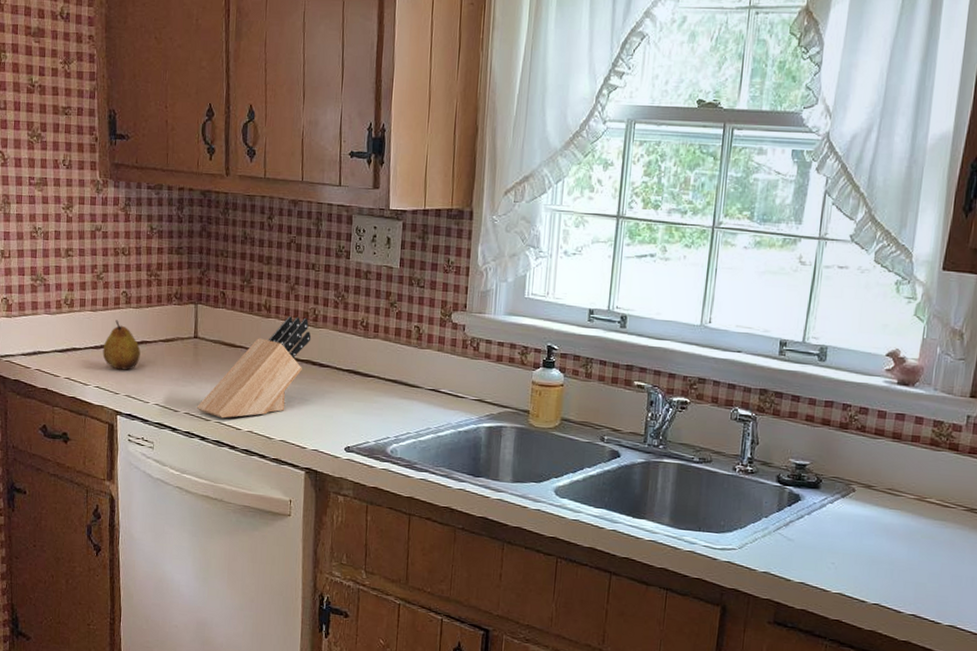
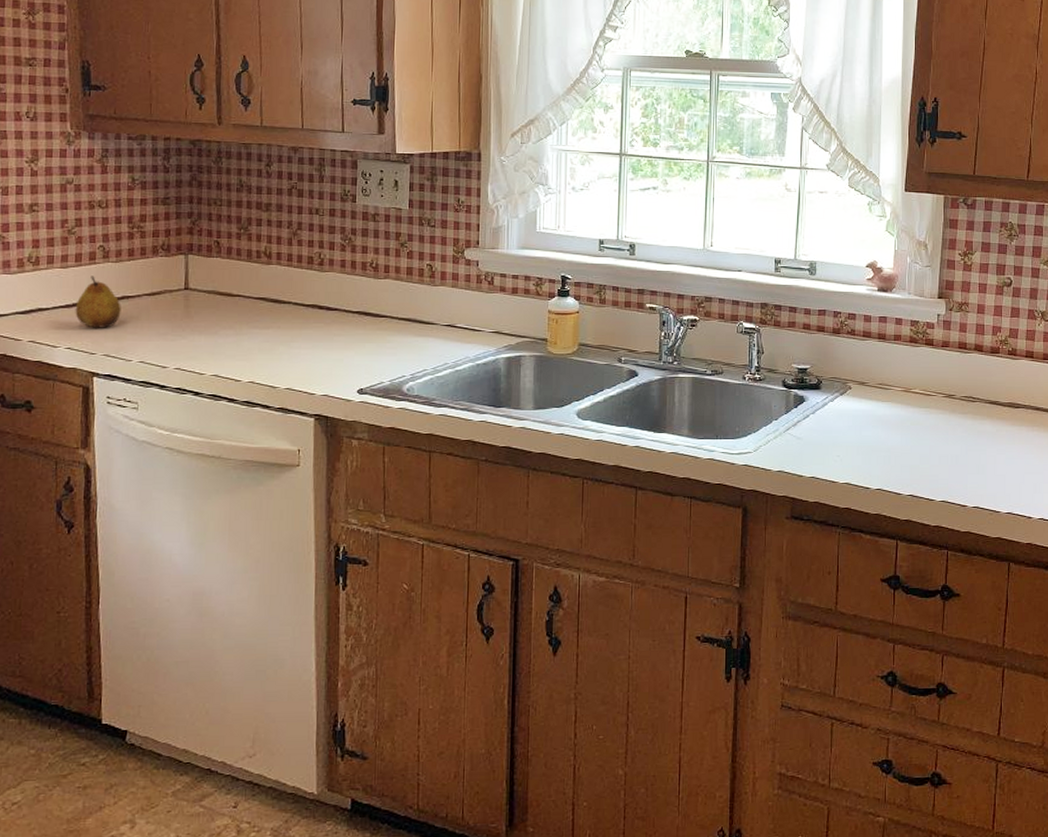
knife block: present [197,316,311,419] -> none [189,262,317,371]

